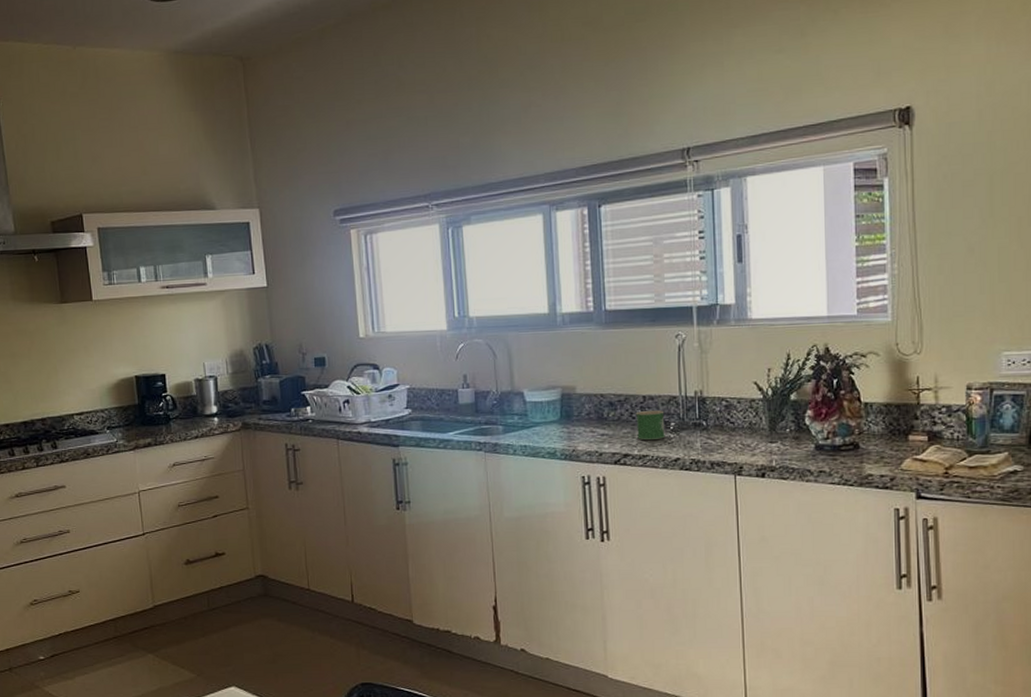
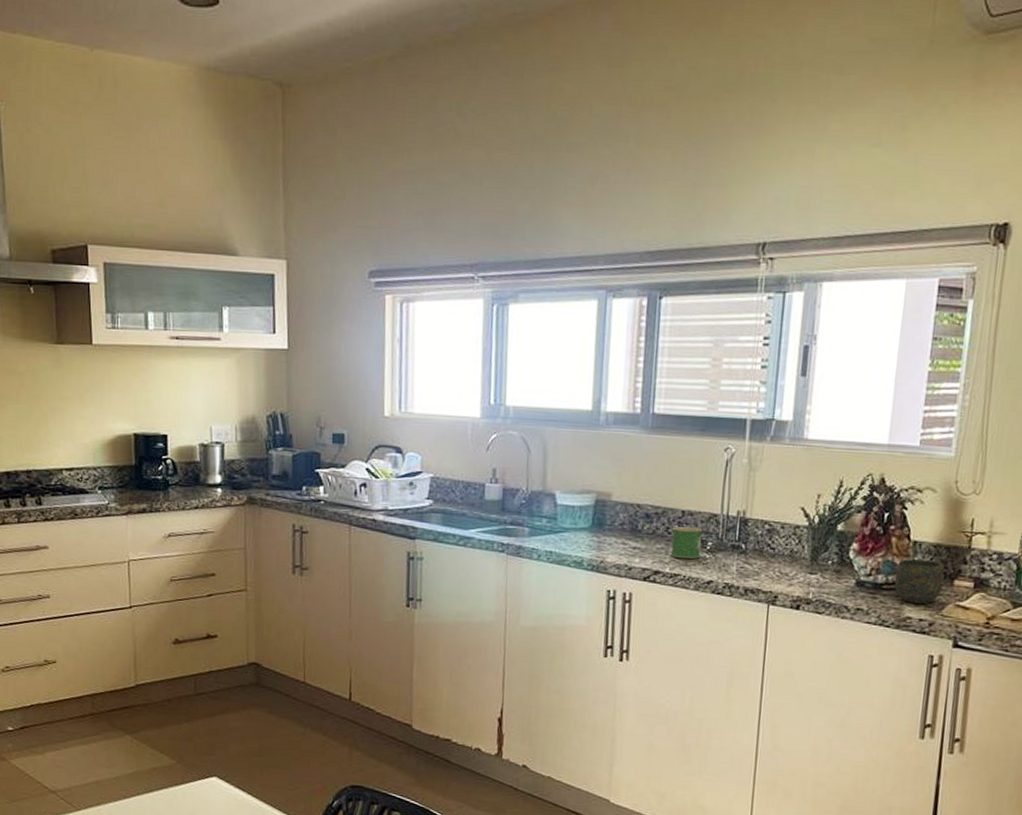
mug: none [851,419,899,461] -> present [894,559,945,604]

